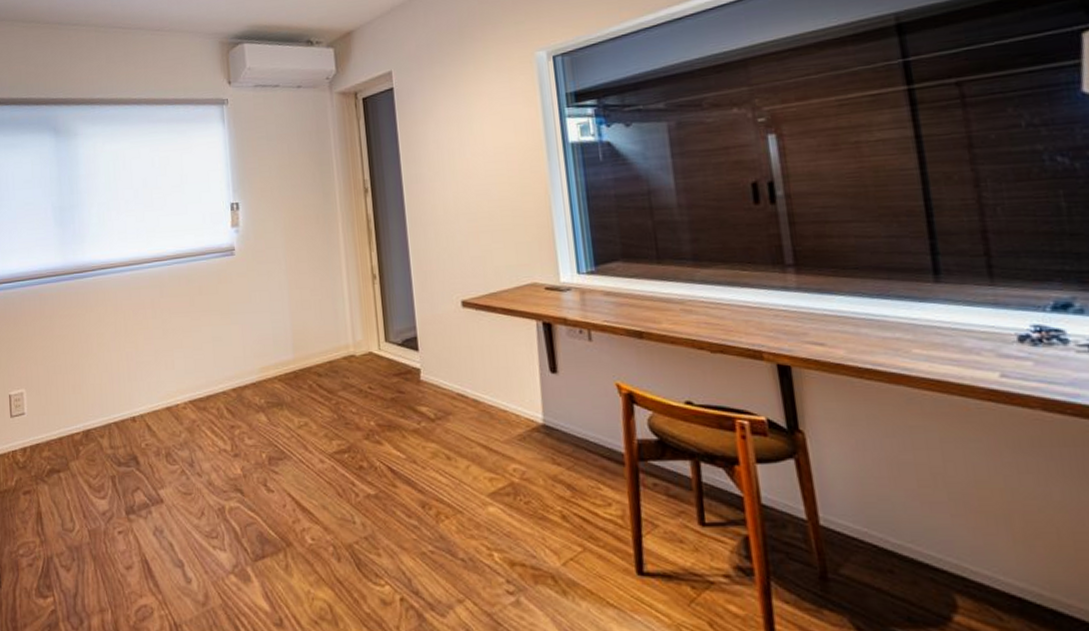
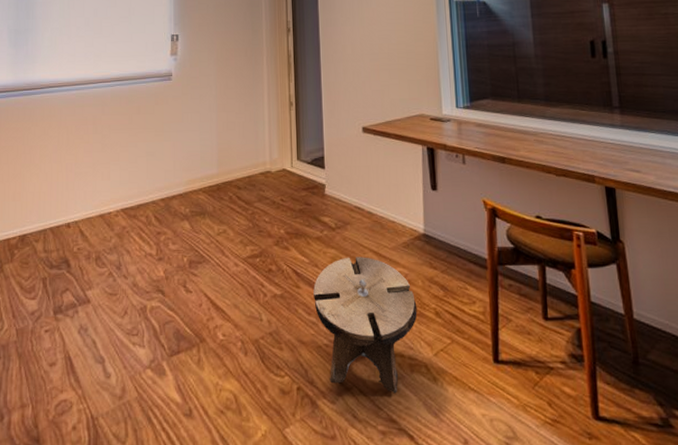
stool: none [412,451,540,608] -> present [313,257,417,394]

